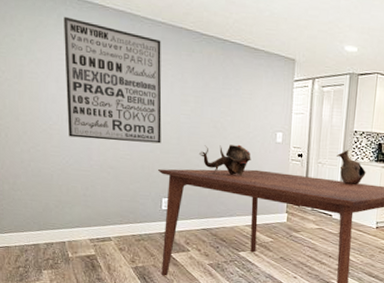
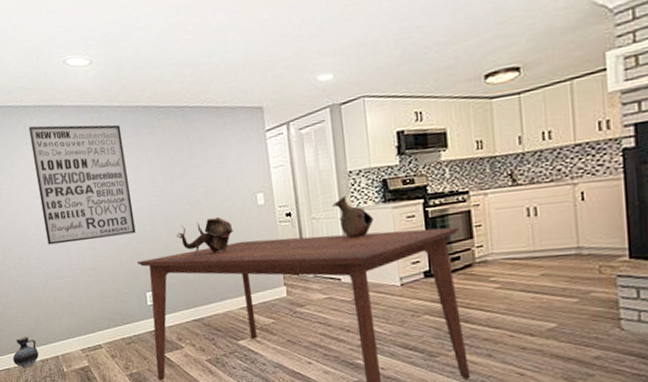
ceramic jug: none [14,218,43,248] -> present [13,336,39,368]

